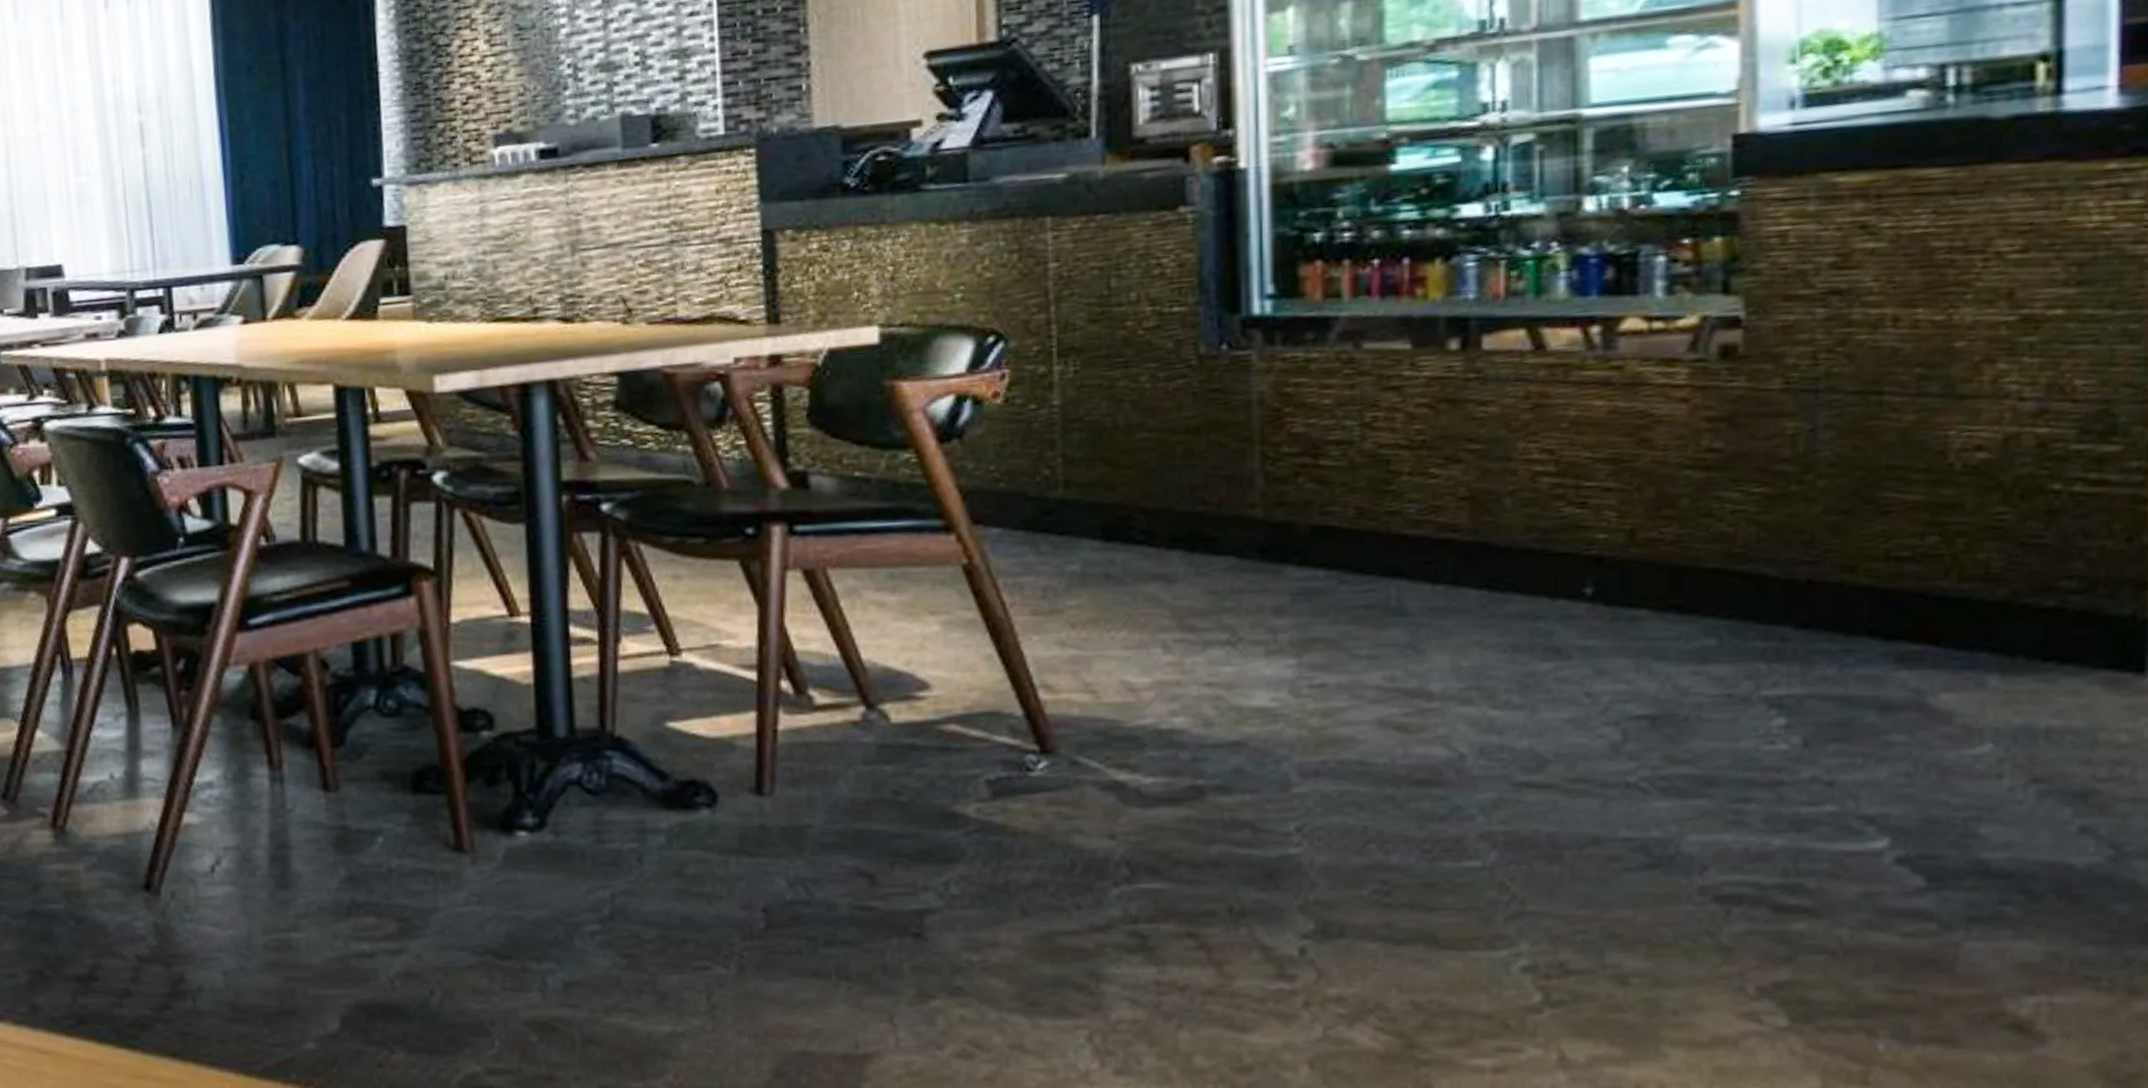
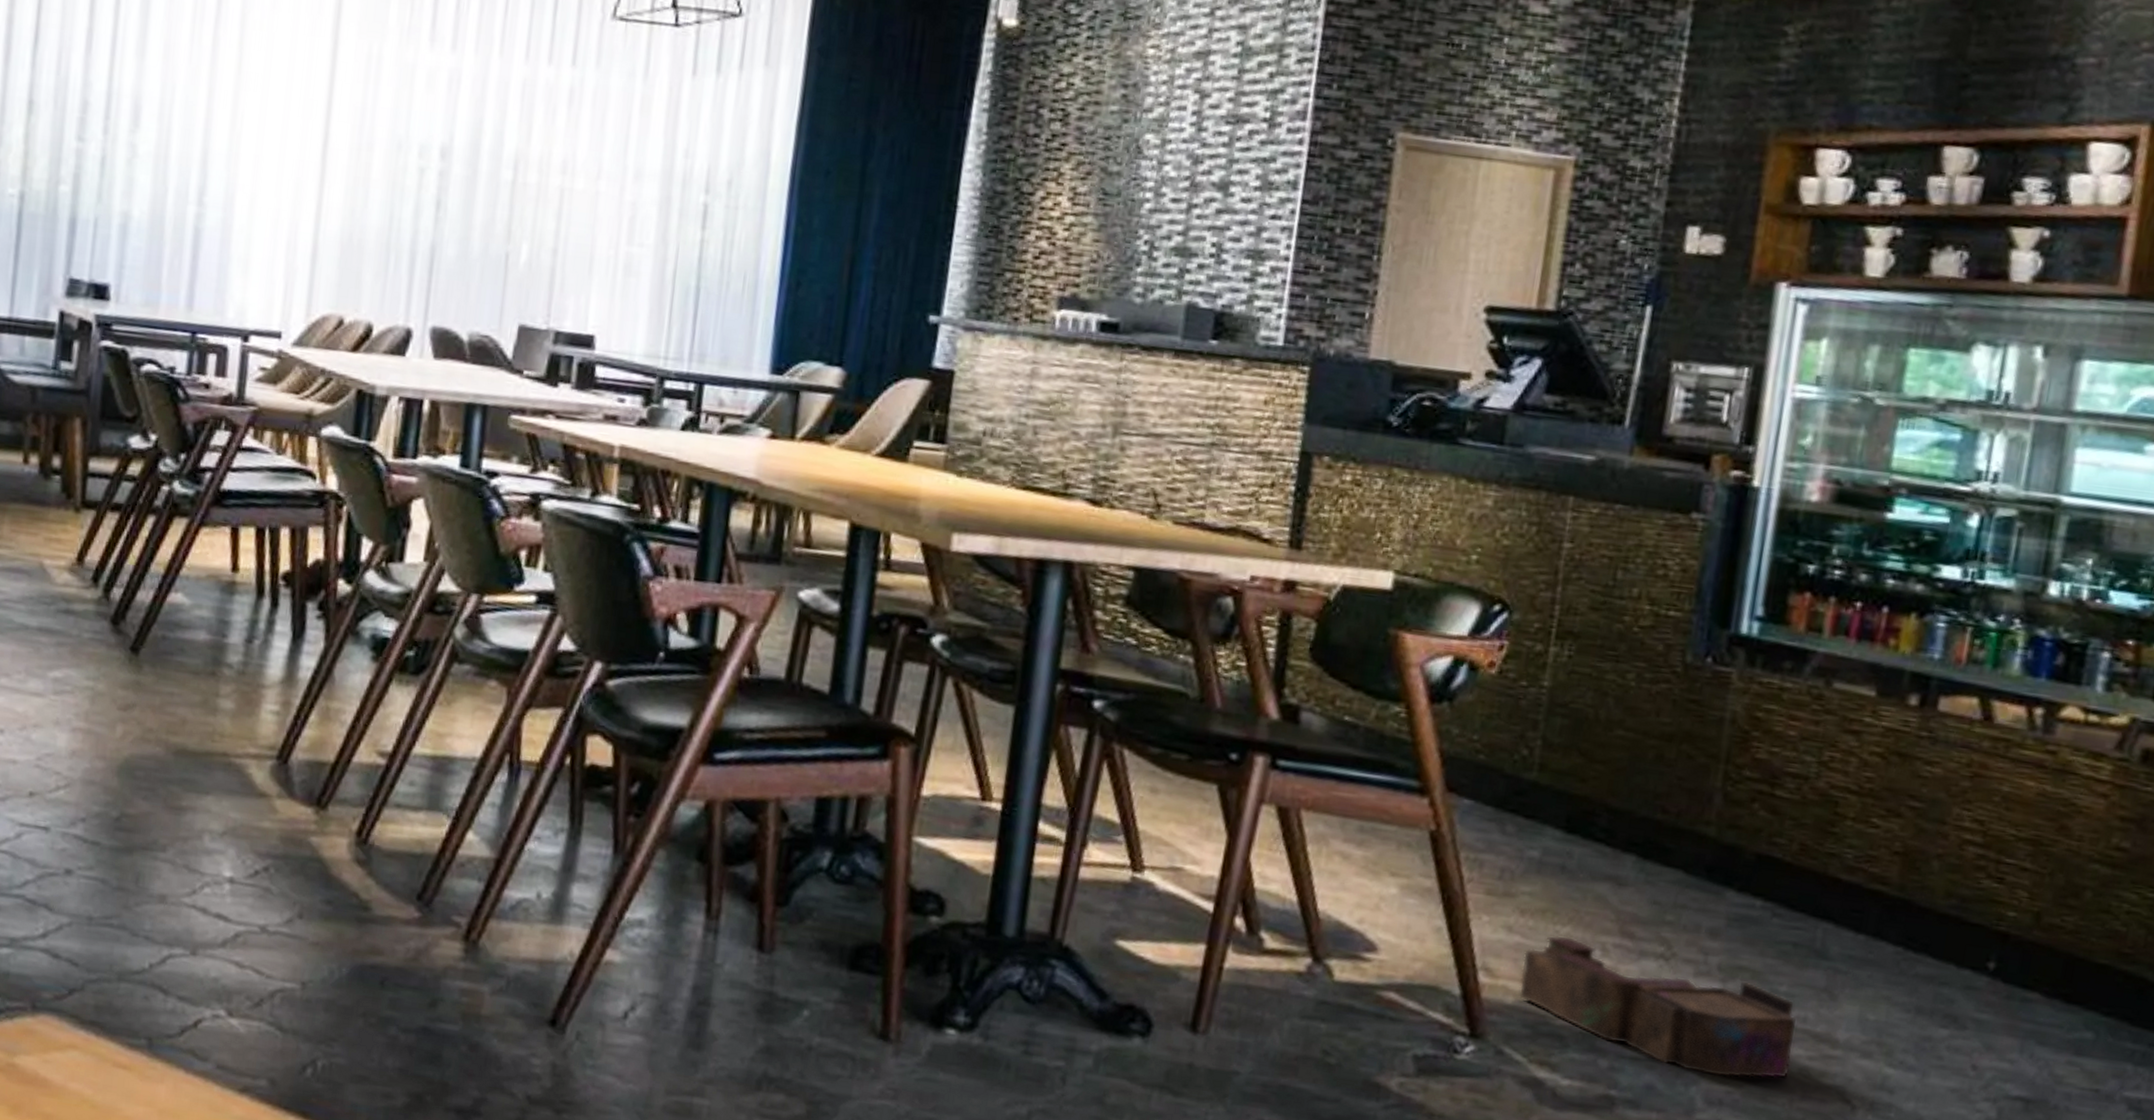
architectural model: none [1082,640,1386,749] -> present [1518,935,1798,1079]

